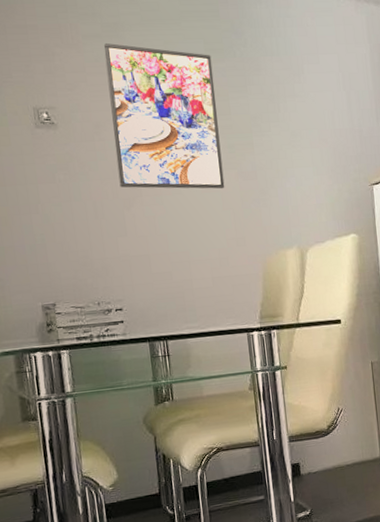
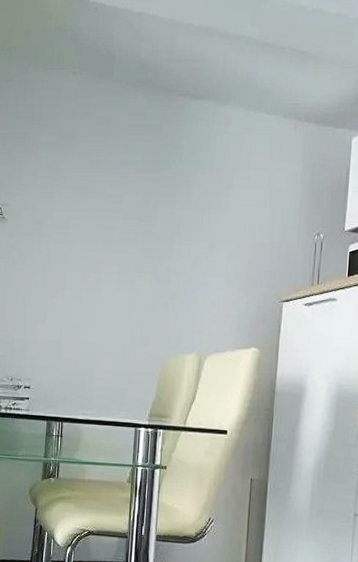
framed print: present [103,43,225,189] -> none [48,152,148,290]

